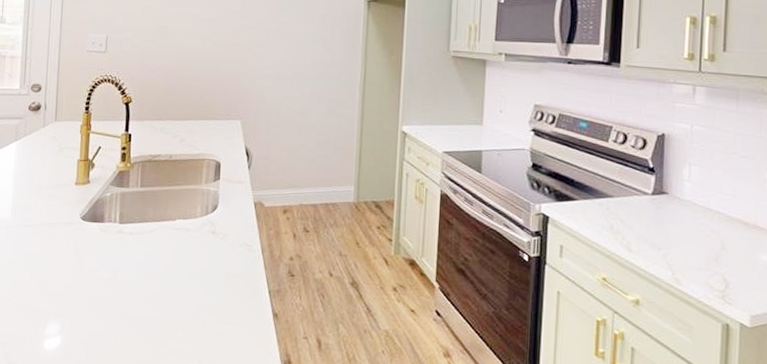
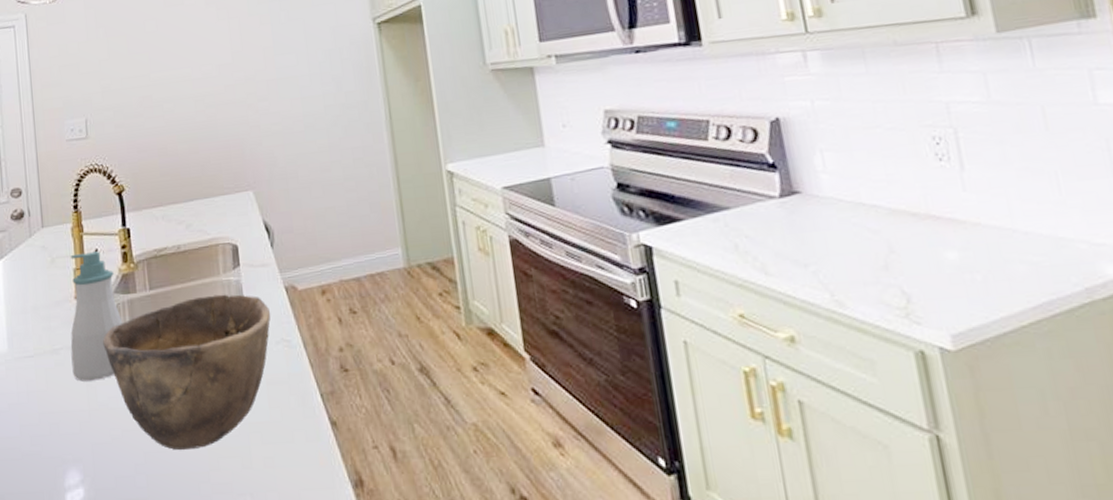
soap bottle: none [64,147,114,254] -> present [70,251,123,382]
bowl: none [94,199,239,320] -> present [103,294,271,451]

